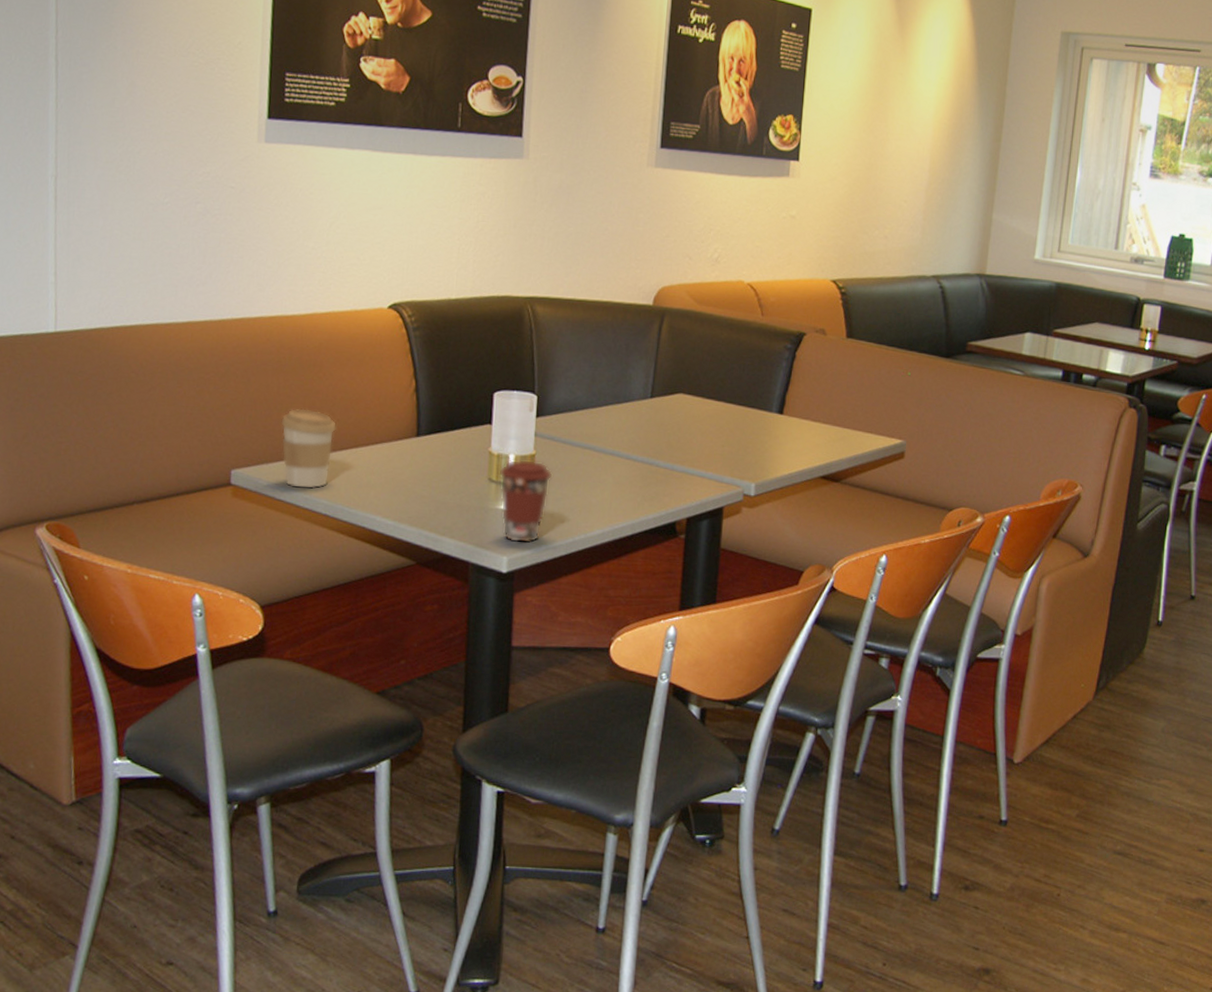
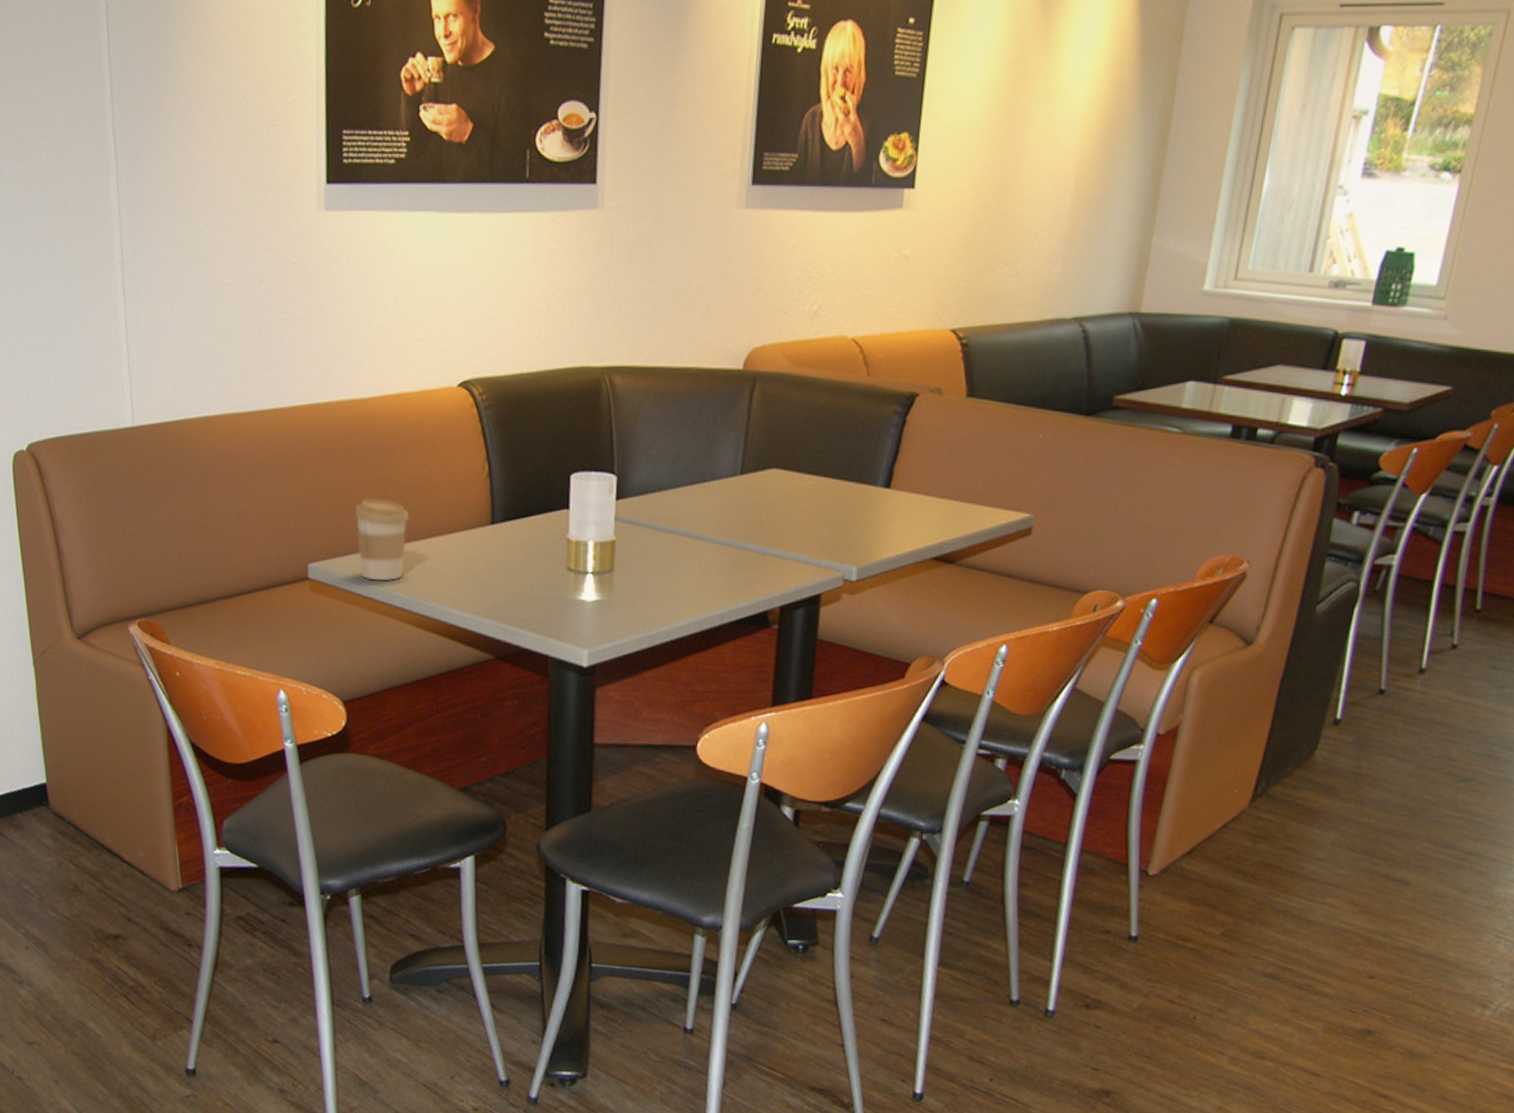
coffee cup: present [498,459,553,544] -> none [577,545,635,636]

